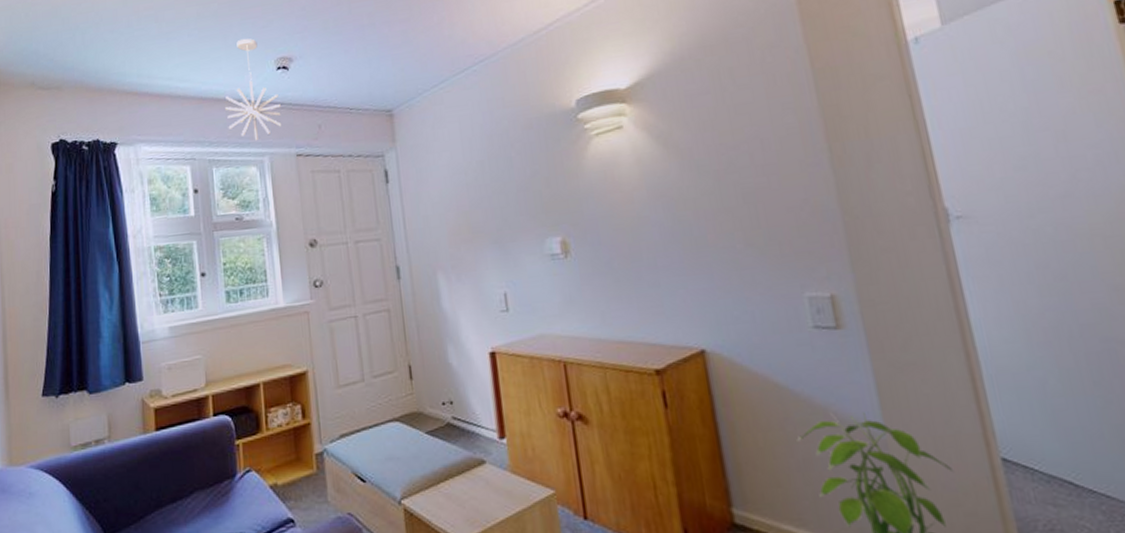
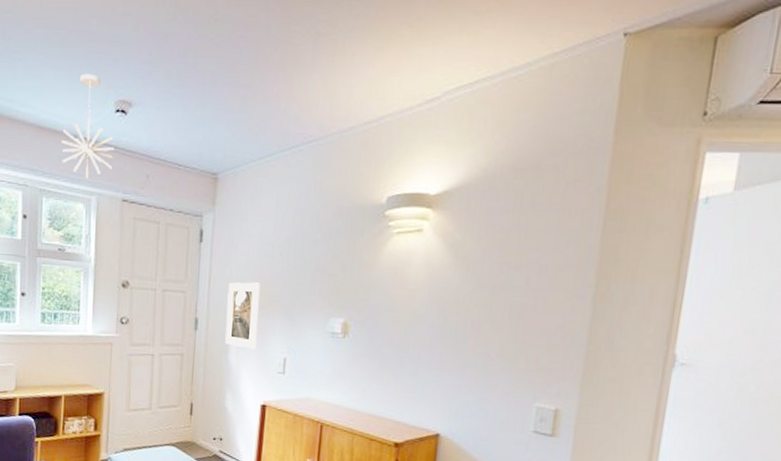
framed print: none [426,214,470,290] -> present [225,282,260,349]

